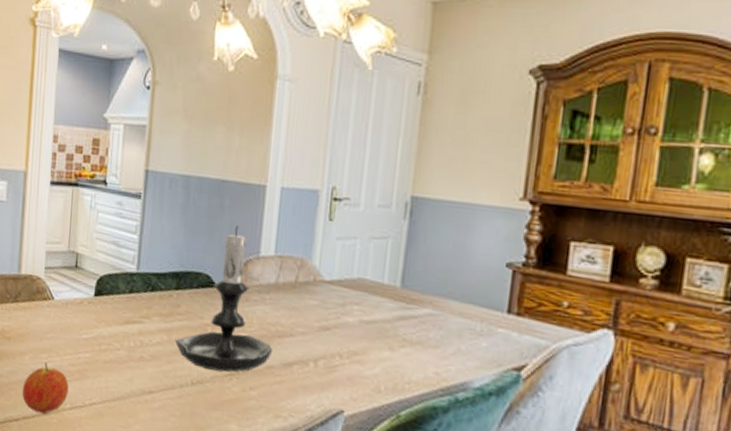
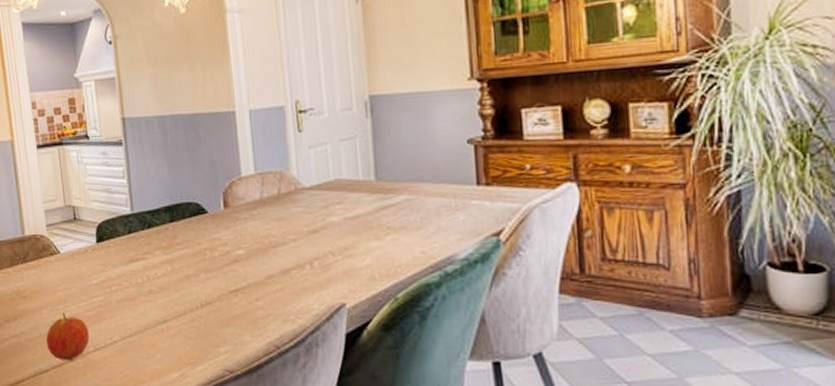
candle holder: present [174,225,273,373] -> none [178,152,270,290]

